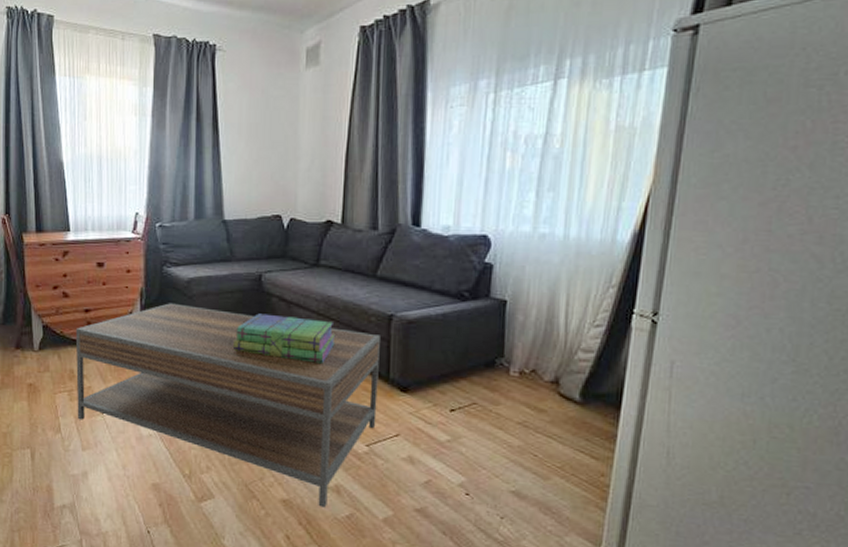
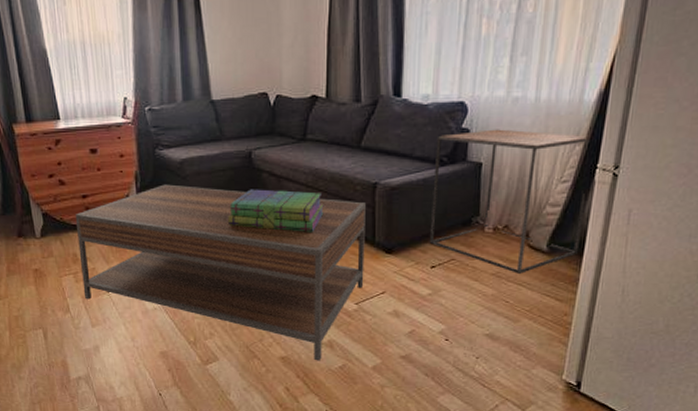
side table: none [448,265,623,425] -> present [429,129,588,274]

